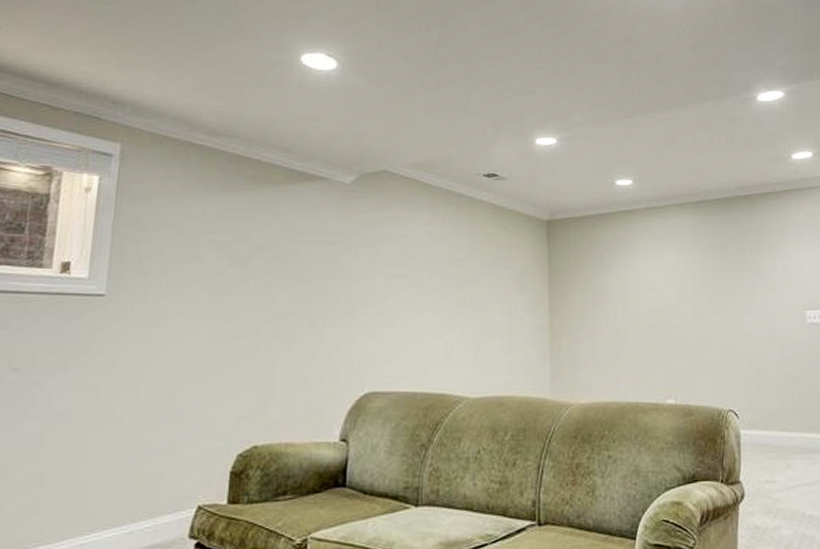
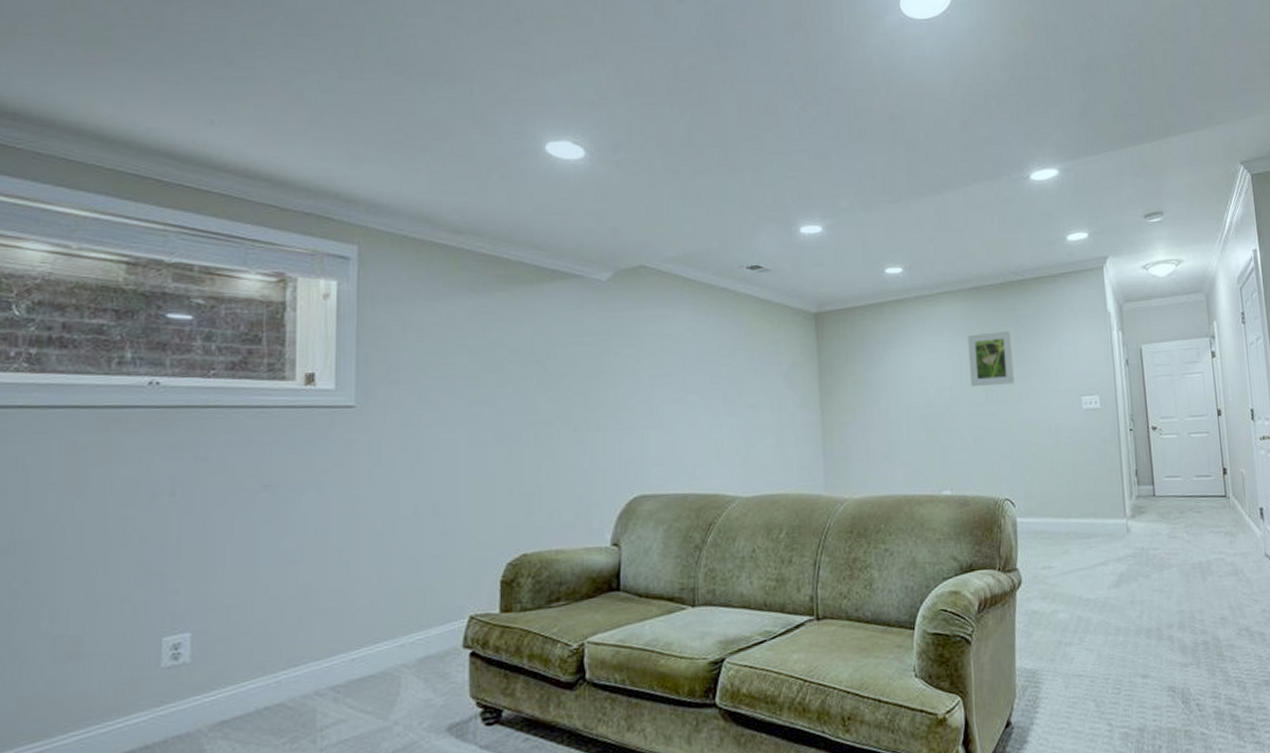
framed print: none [694,243,741,298] -> present [967,330,1016,387]

